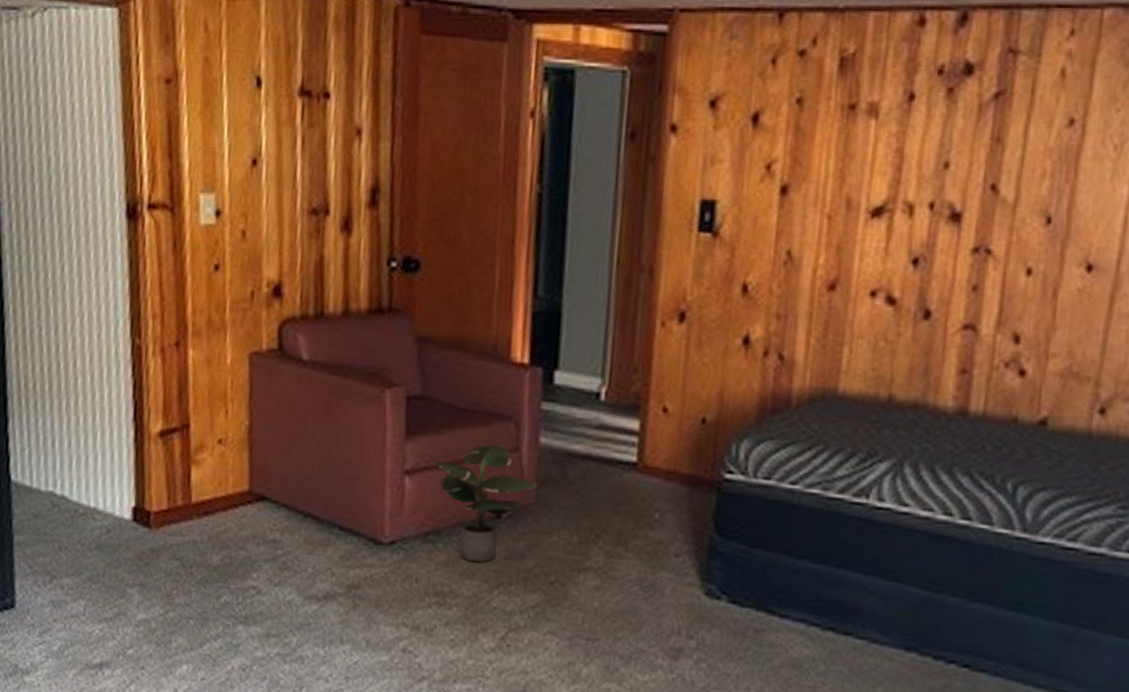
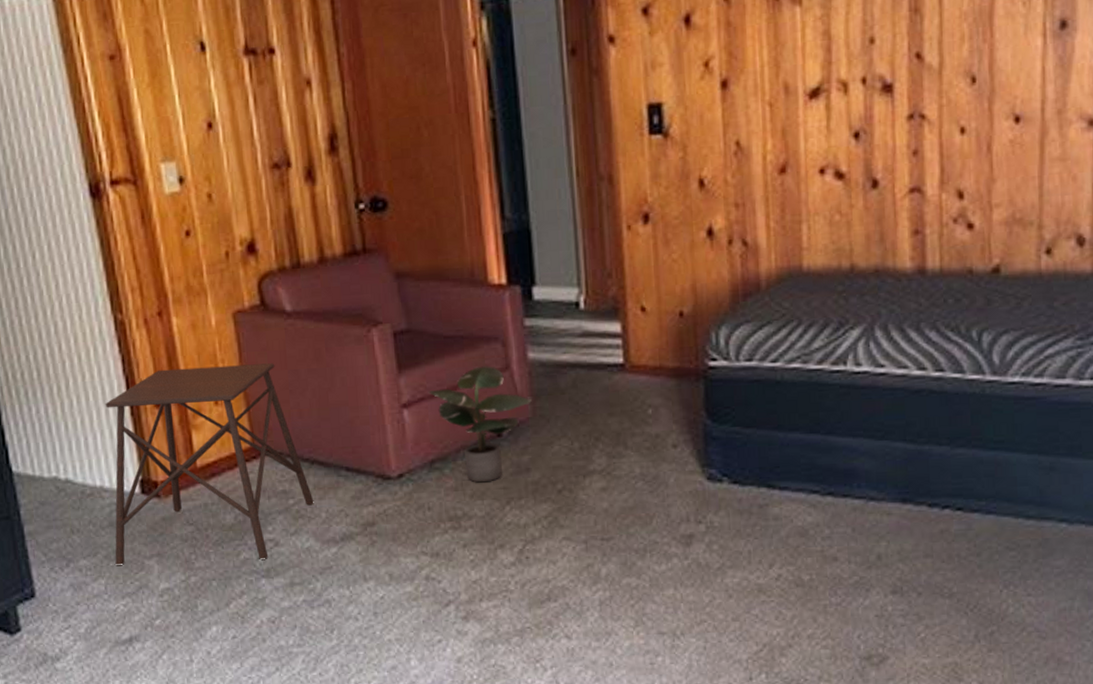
side table: none [97,400,302,606] -> present [105,363,314,566]

